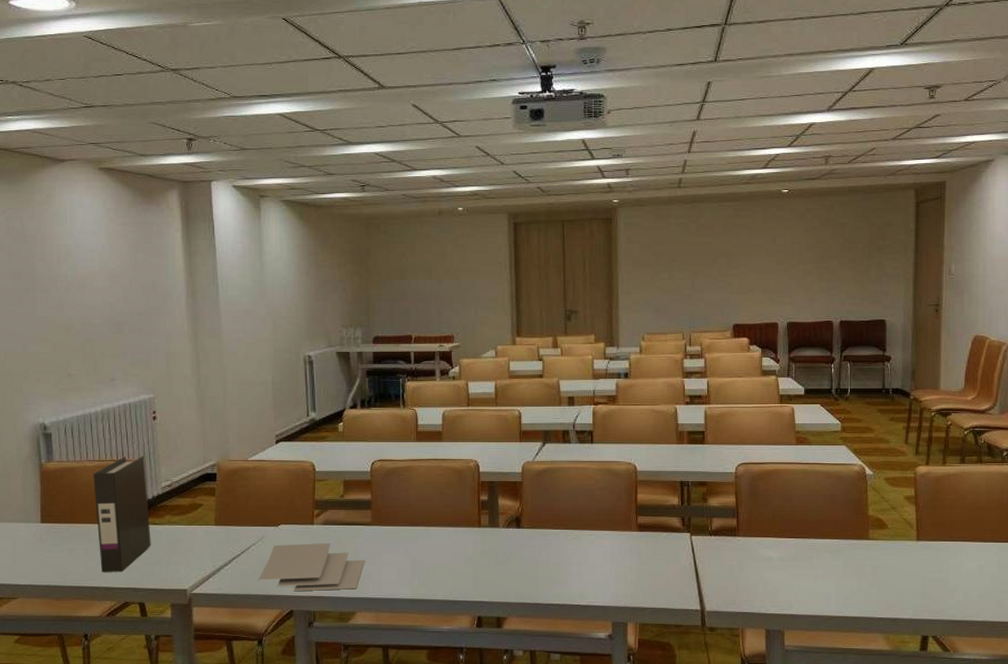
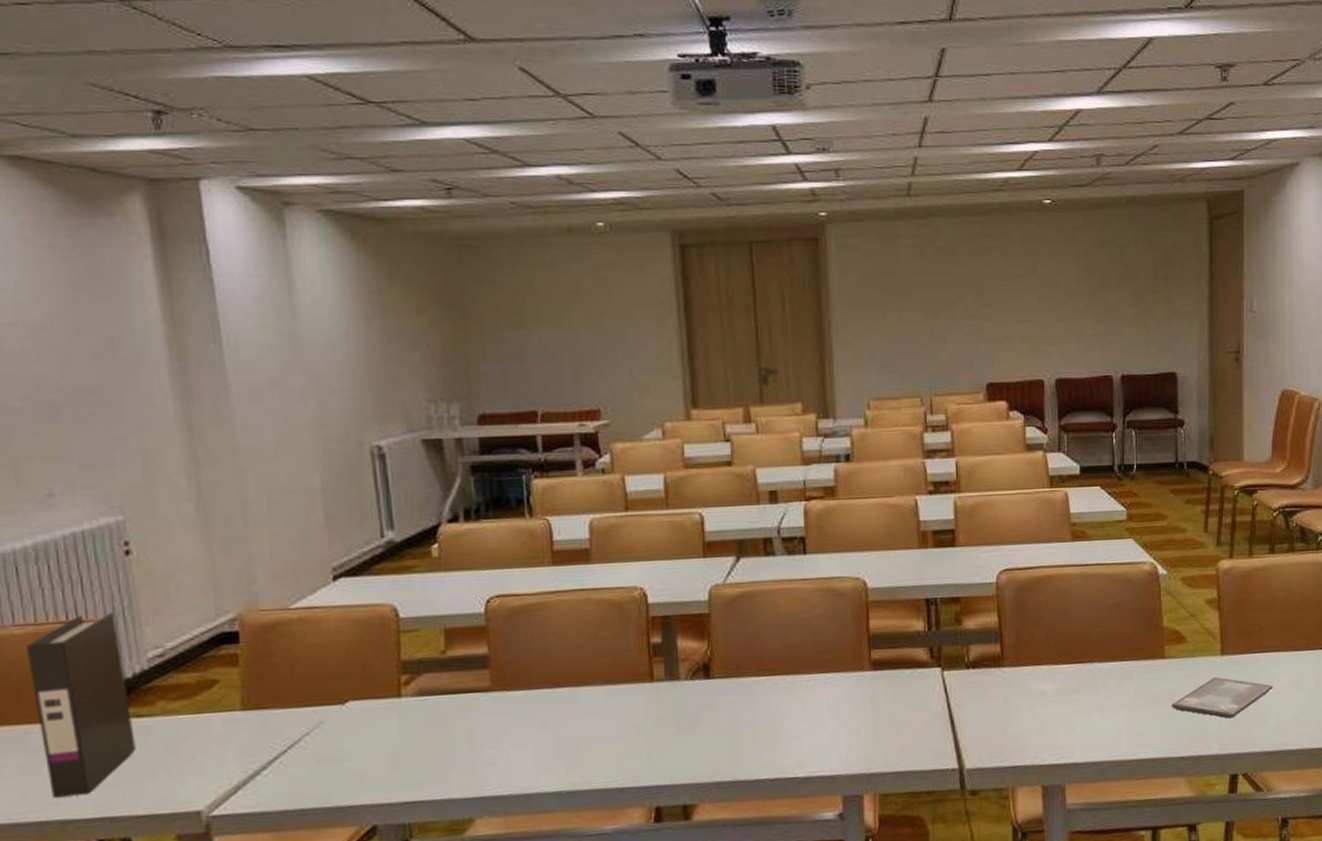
papers: present [258,543,365,592] -> none [318,722,484,798]
tablet: none [874,557,961,591] -> present [1172,676,1273,719]

